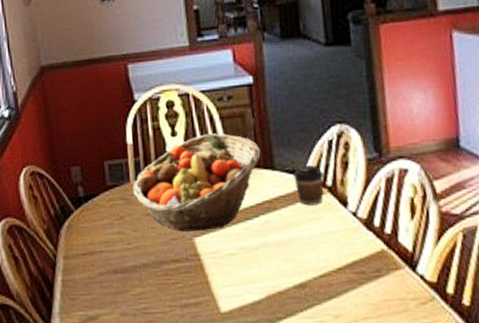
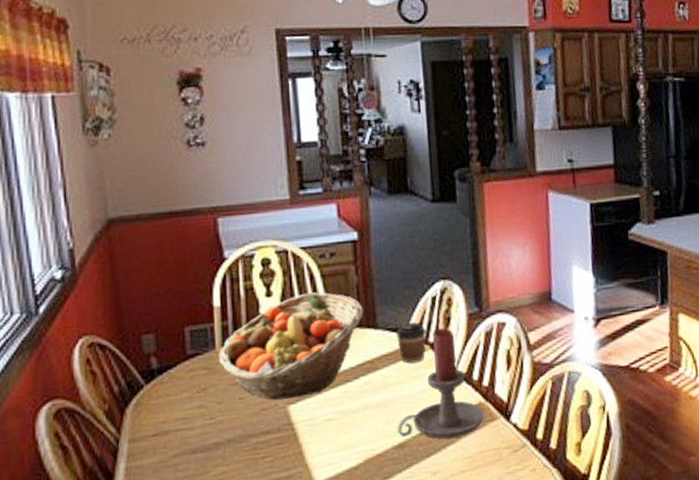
candle holder: none [298,172,387,283] -> present [398,328,484,439]

